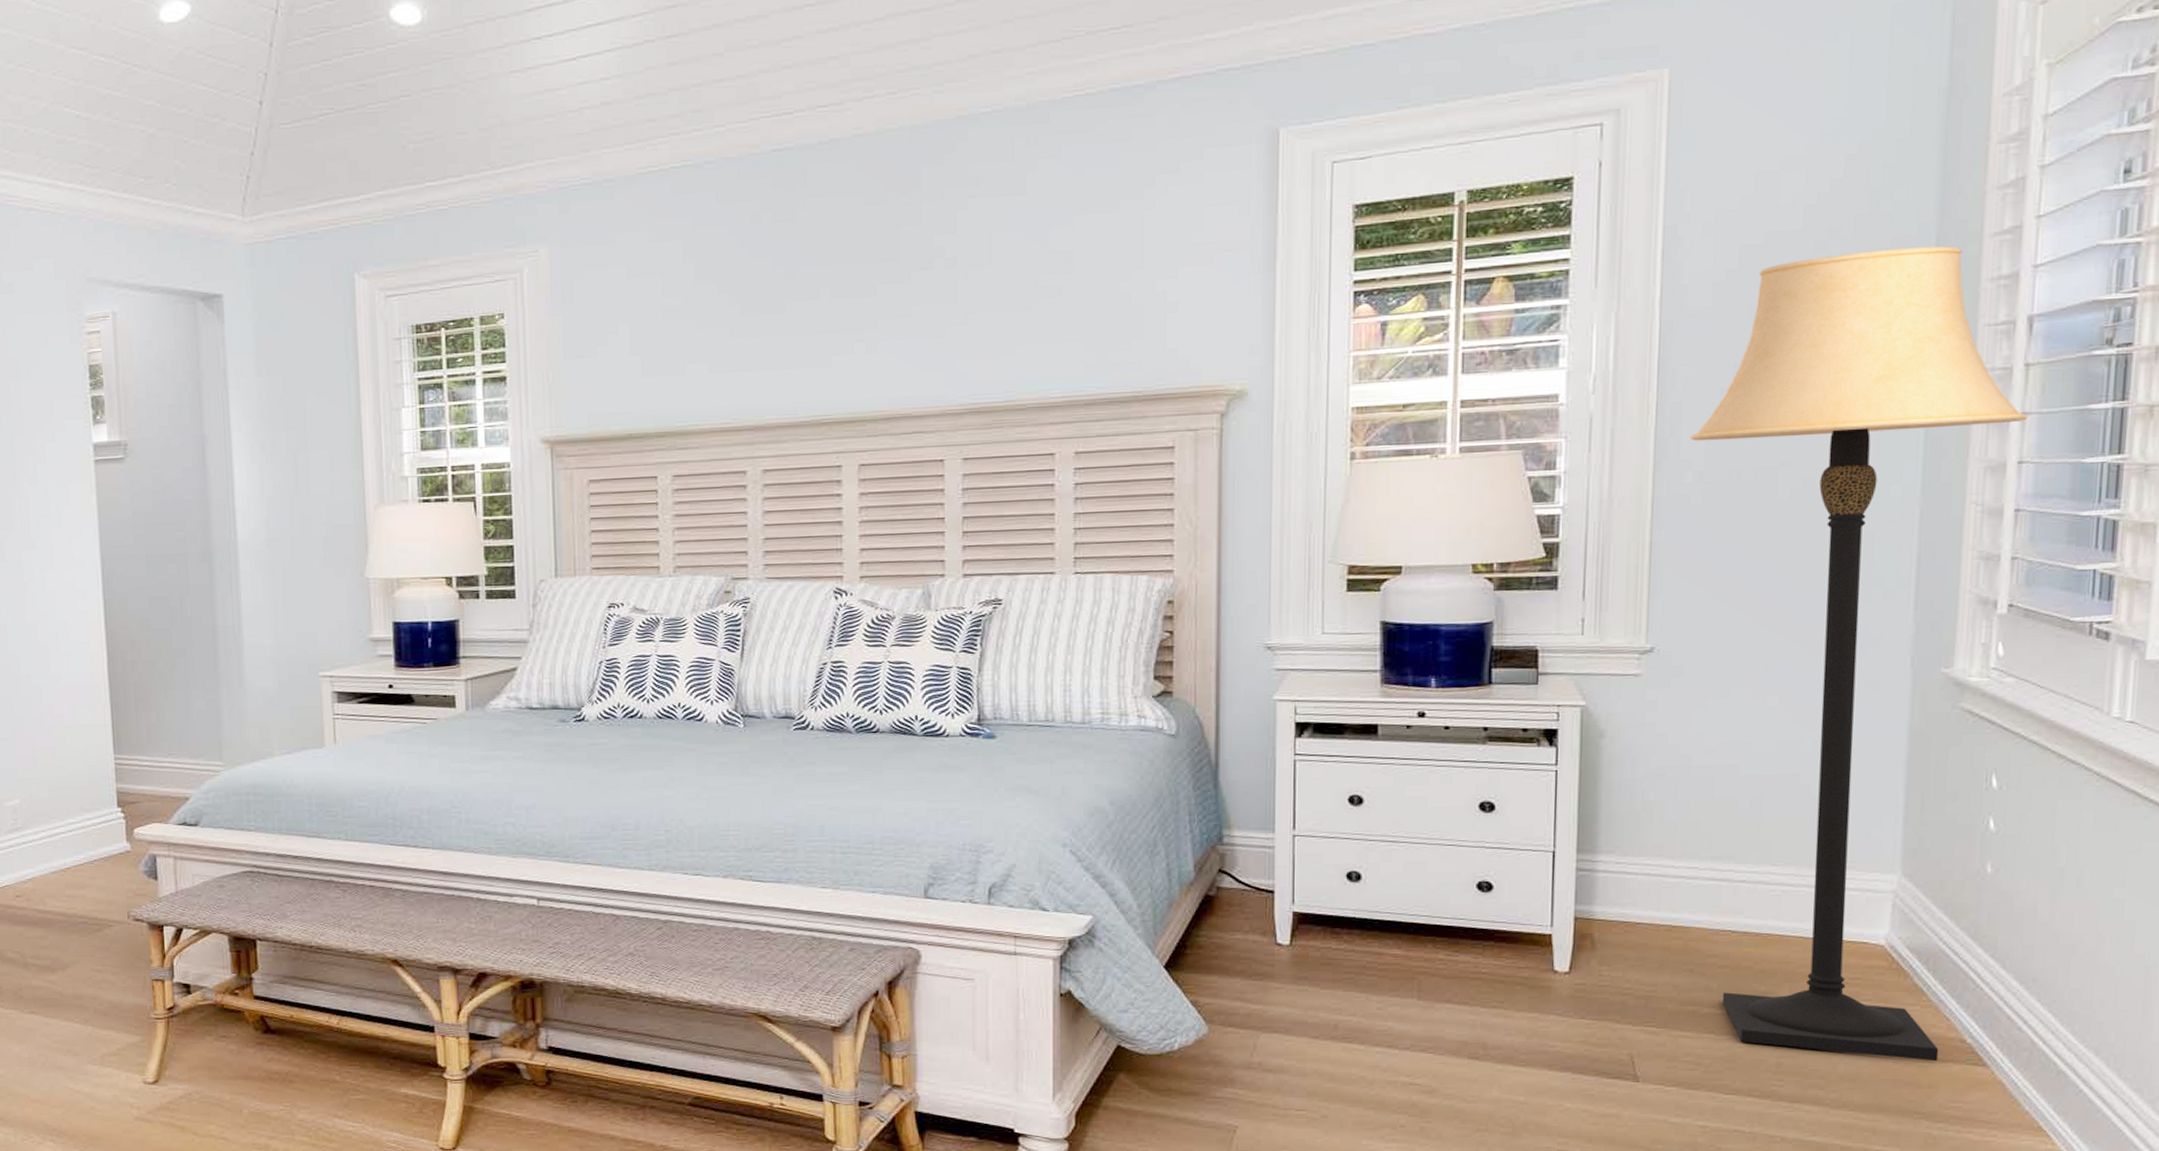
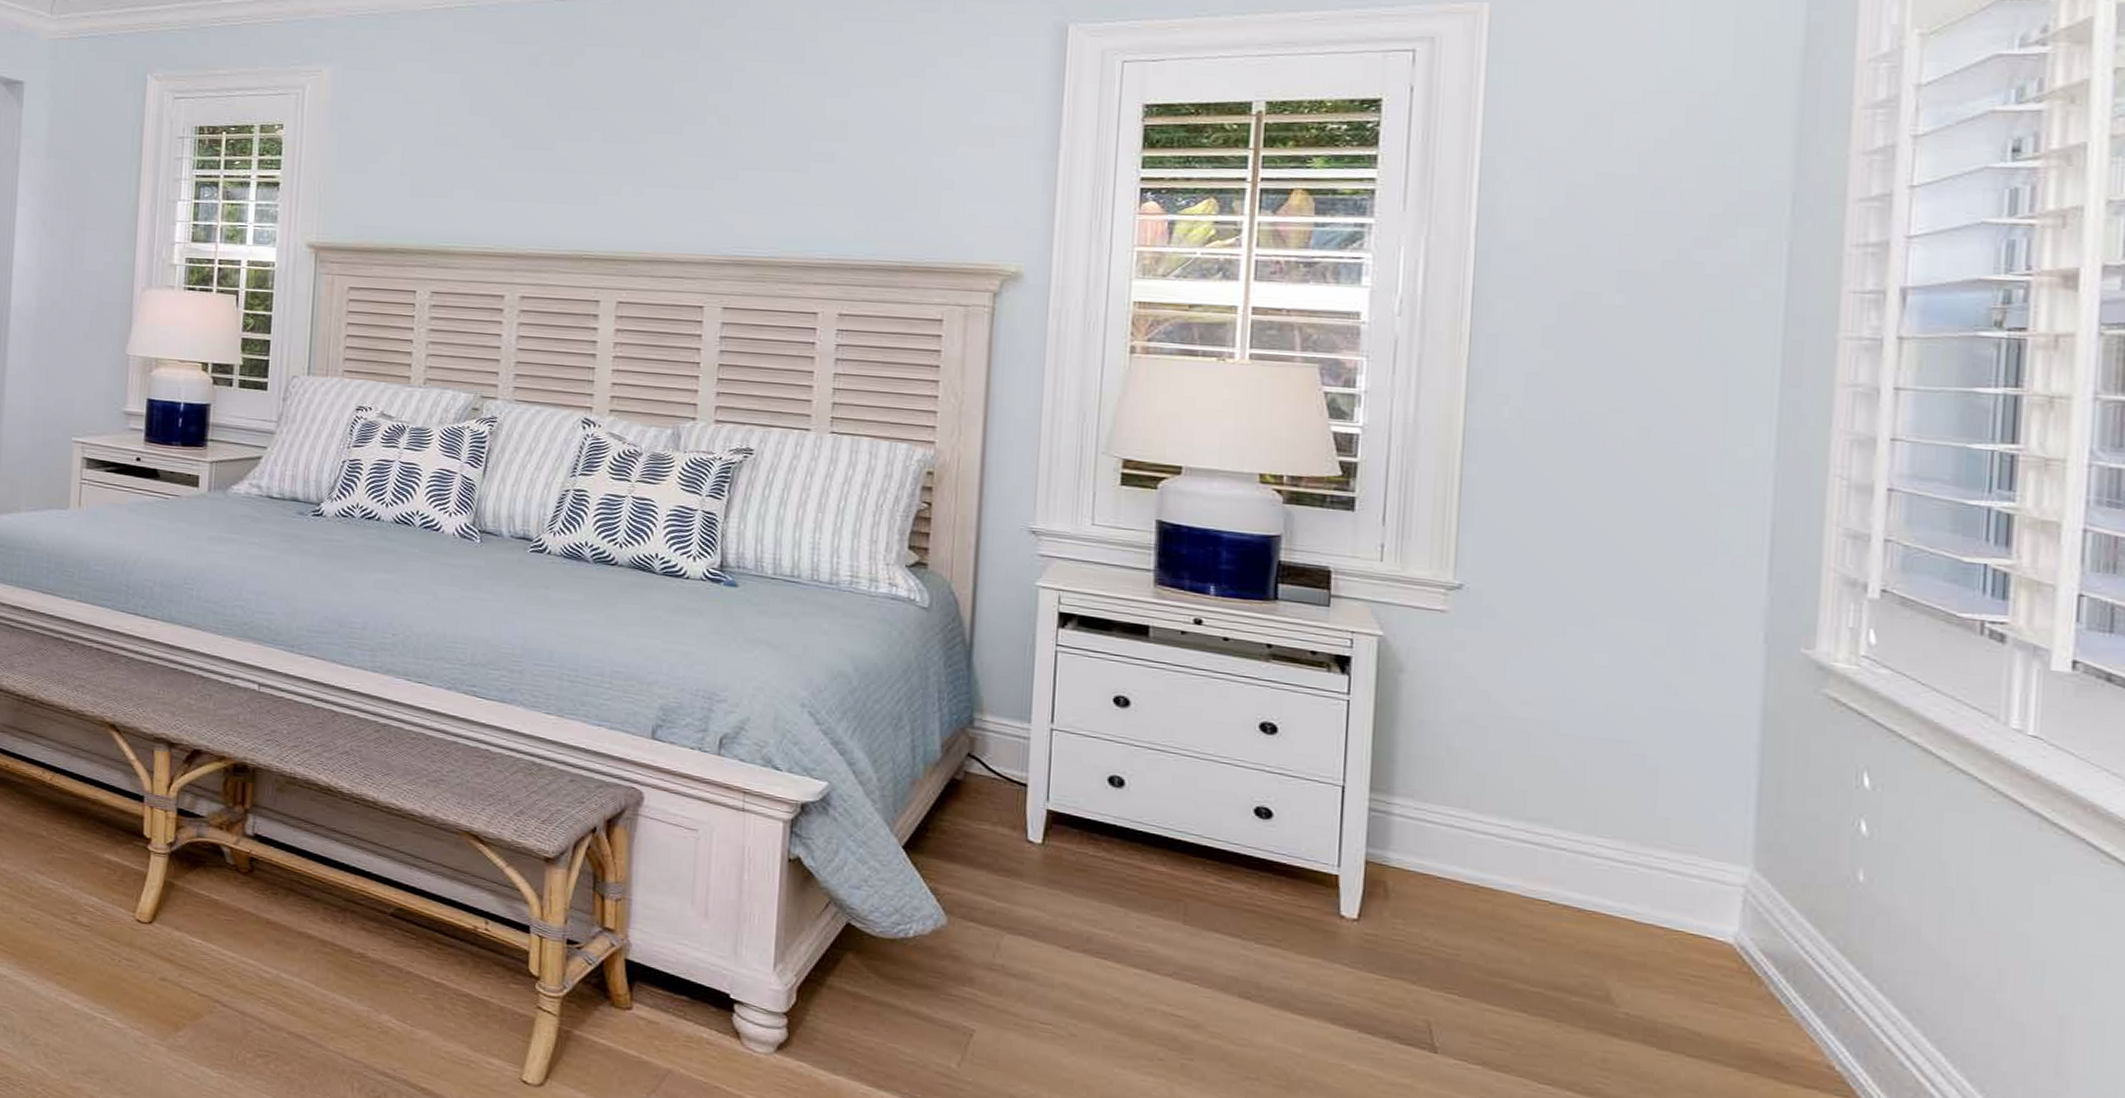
lamp: present [1690,246,2028,1062] -> none [1508,203,1903,1086]

